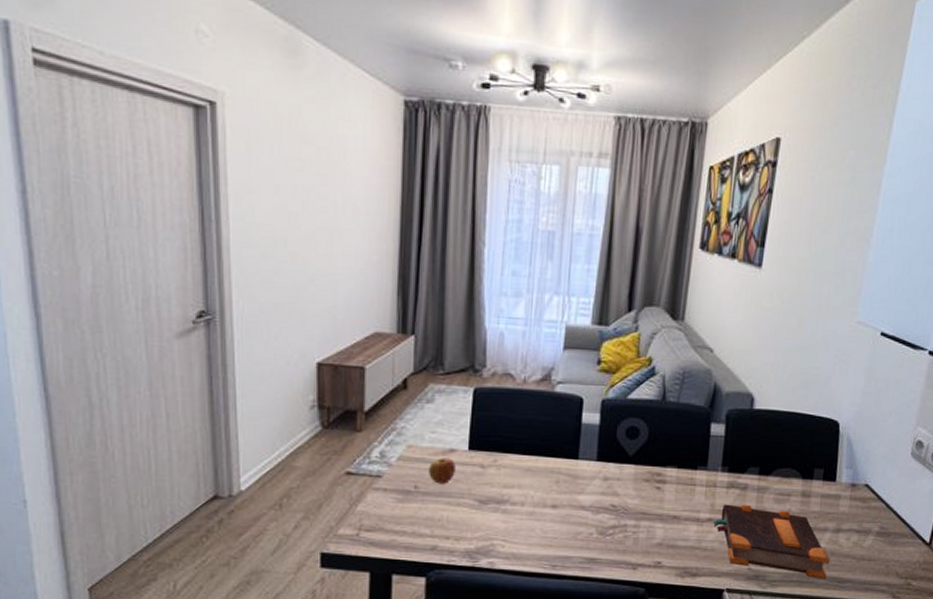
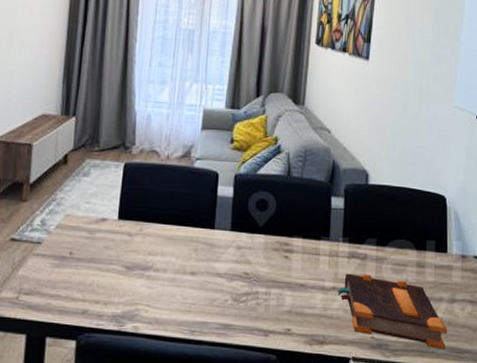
apple: present [429,458,456,484] -> none [83,226,106,251]

